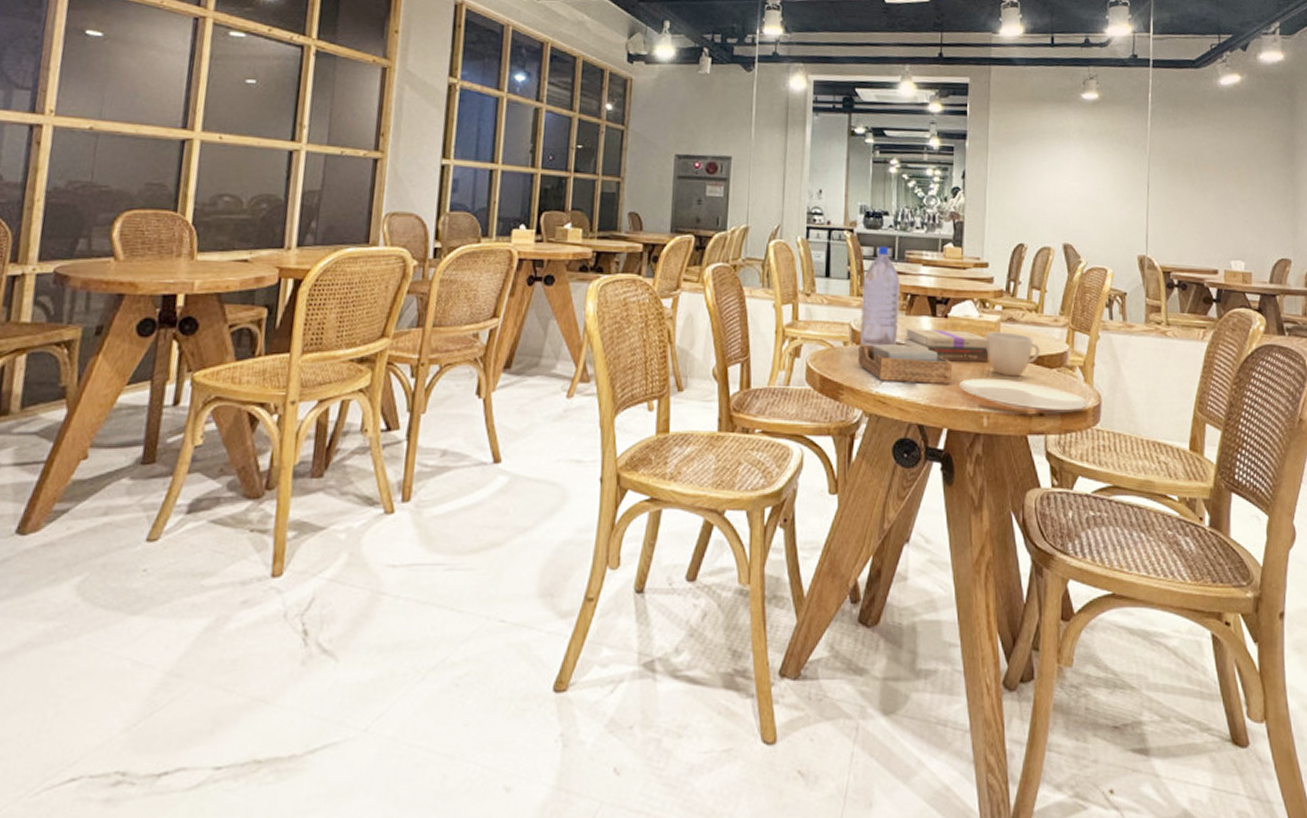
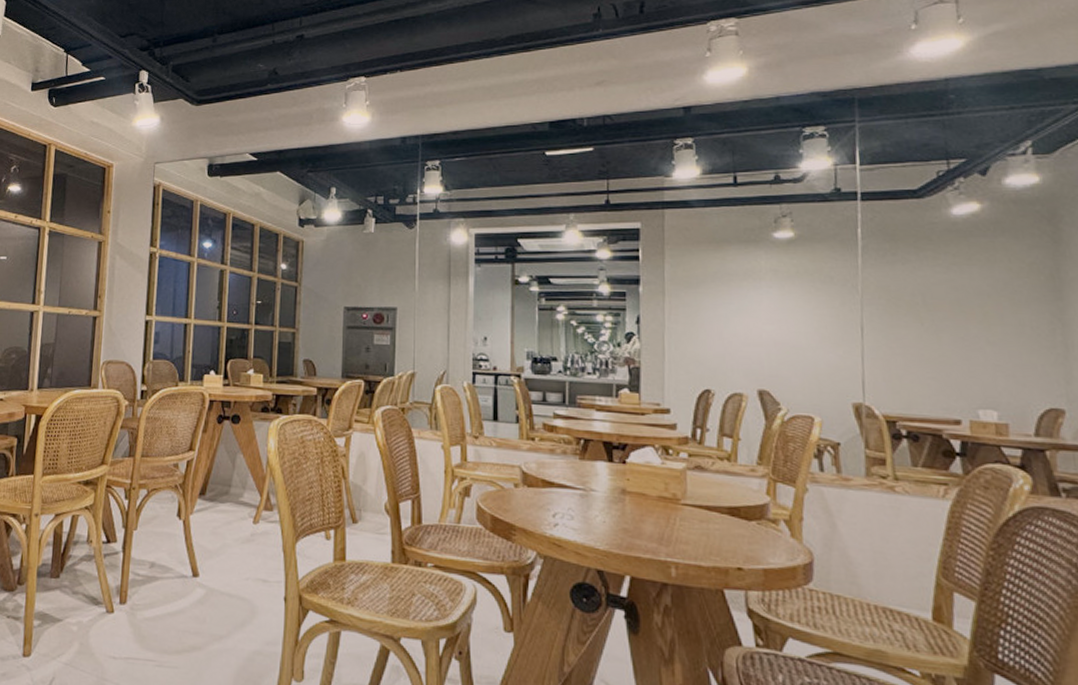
napkin holder: present [857,343,953,386] -> none [529,486,634,532]
water bottle: present [859,246,900,346] -> none [530,391,573,490]
books: present [905,328,989,362] -> none [579,473,675,511]
plate: present [960,378,1089,412] -> none [642,526,798,568]
cup: present [986,331,1040,377] -> none [671,479,735,528]

